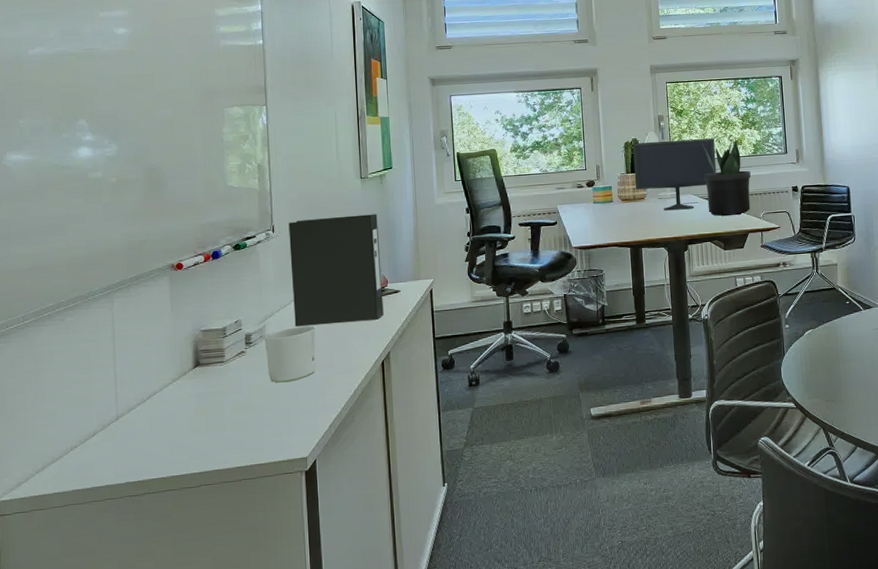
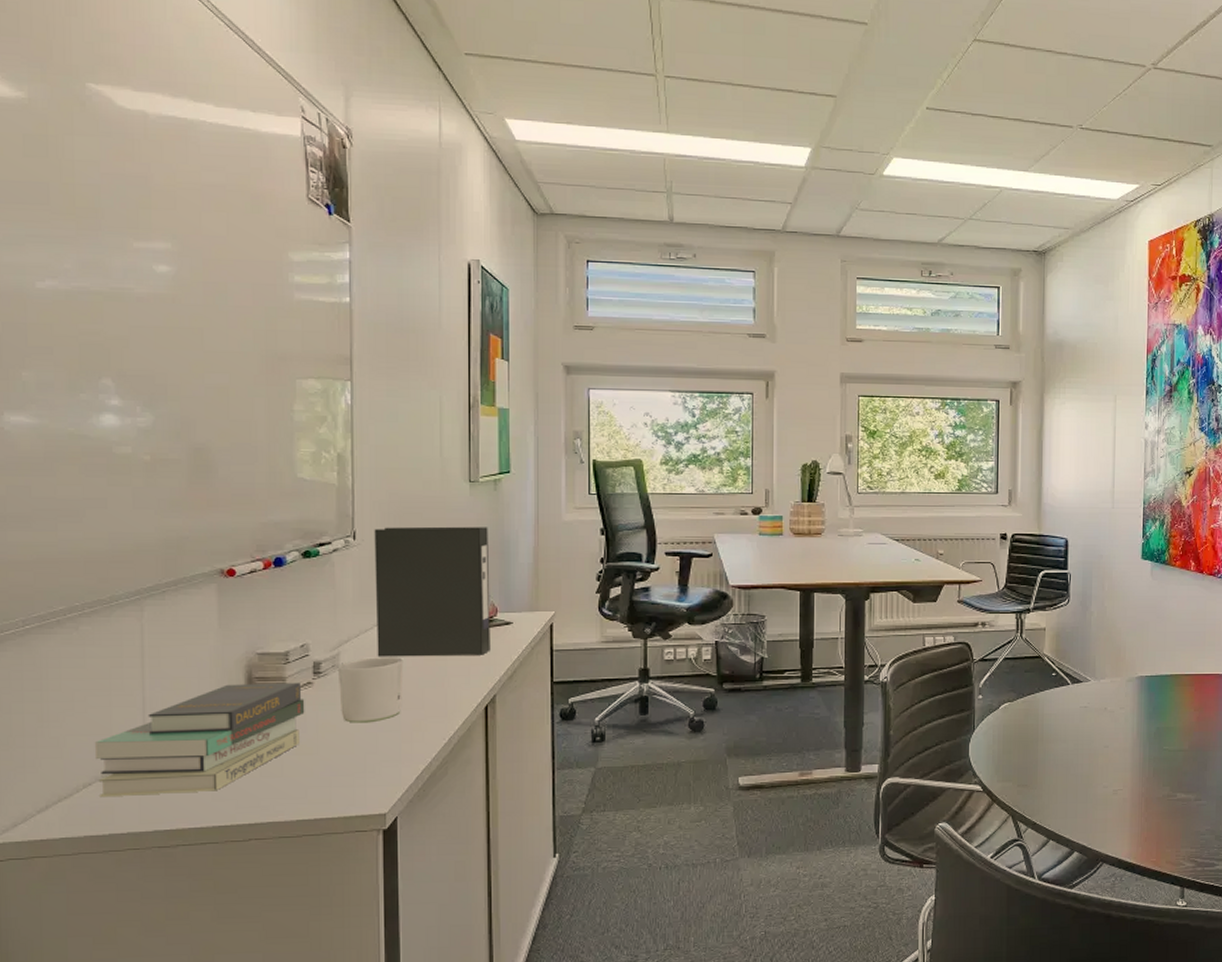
books: none [78,352,240,458] -> present [94,682,305,798]
computer monitor: present [632,138,717,211] -> none [811,465,912,551]
planter: present [700,139,751,216] -> none [895,468,952,562]

